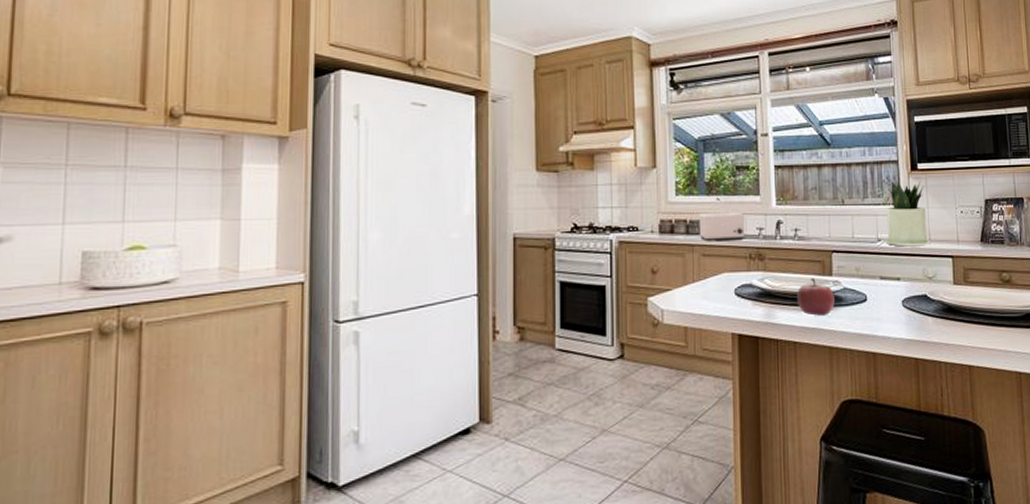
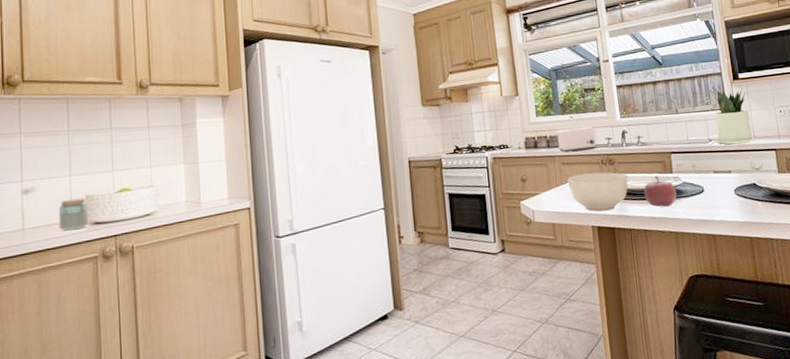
peanut butter: none [41,254,85,296] -> present [58,198,88,231]
bowl: none [707,268,780,316] -> present [567,171,629,212]

